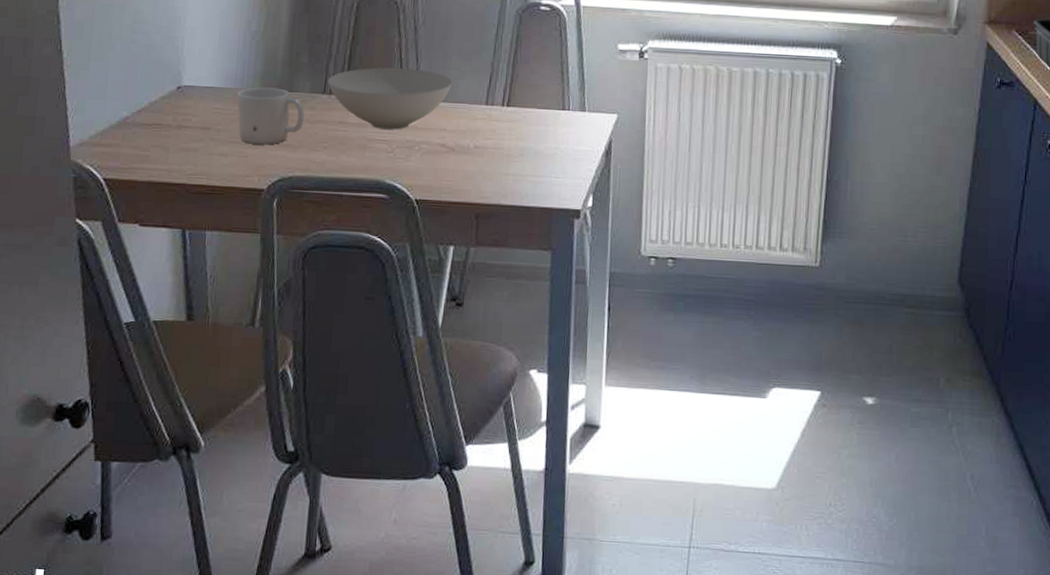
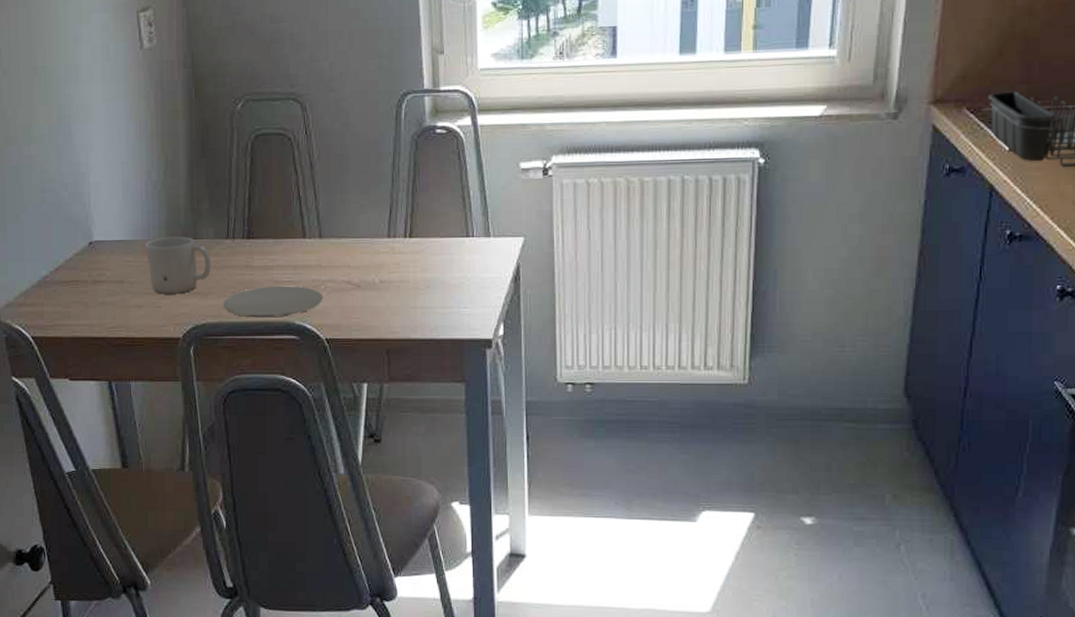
plate: none [312,144,416,175] -> present [223,285,323,318]
bowl: present [327,67,453,130] -> none [230,206,353,270]

